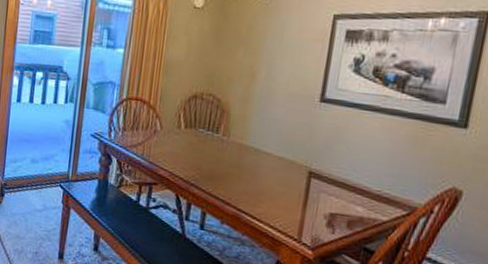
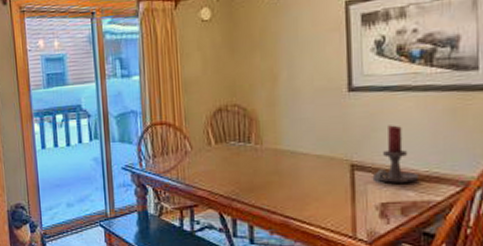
candle holder: none [326,141,372,199] -> present [372,125,420,183]

